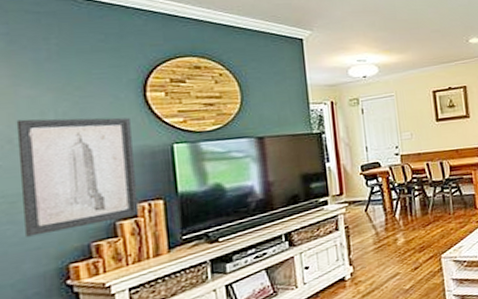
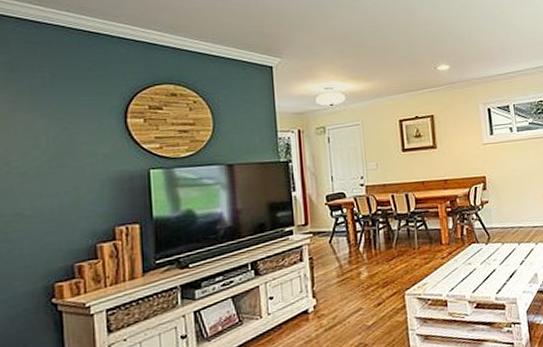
wall art: present [16,117,140,237] -> none [13,143,118,255]

